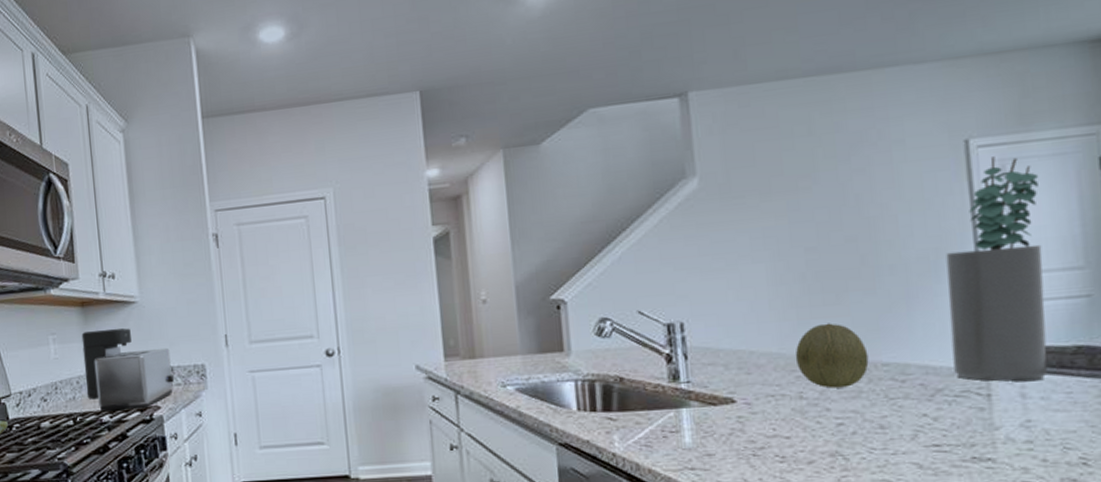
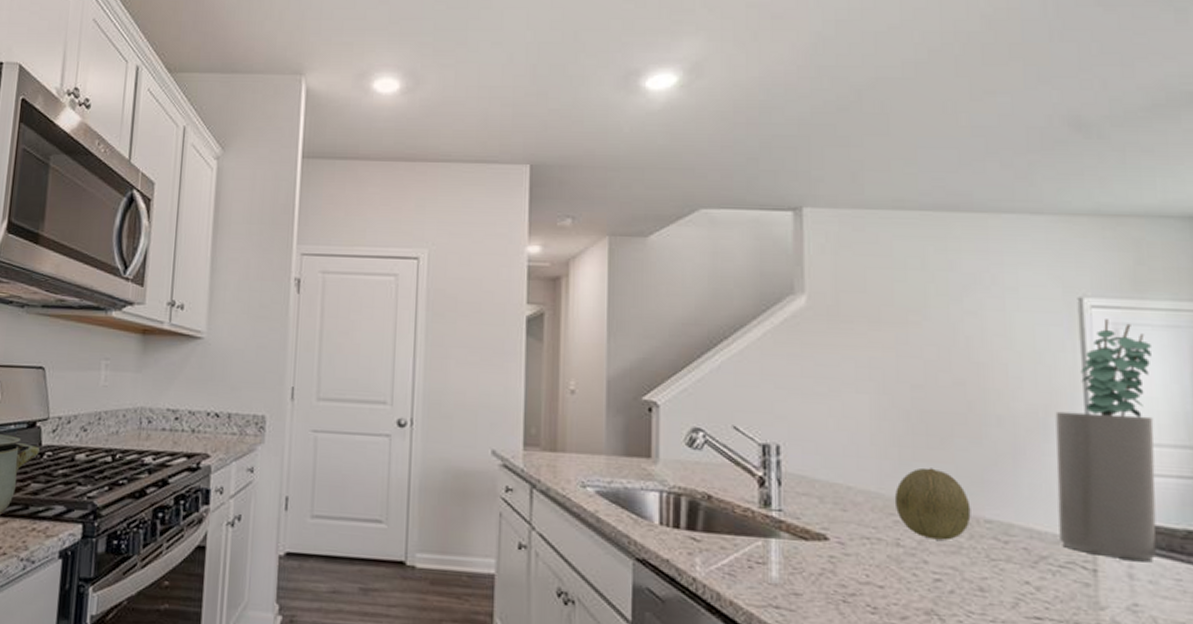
coffee maker: present [81,328,131,399] -> none [131,362,191,436]
toaster: present [95,347,174,412] -> none [143,389,230,456]

